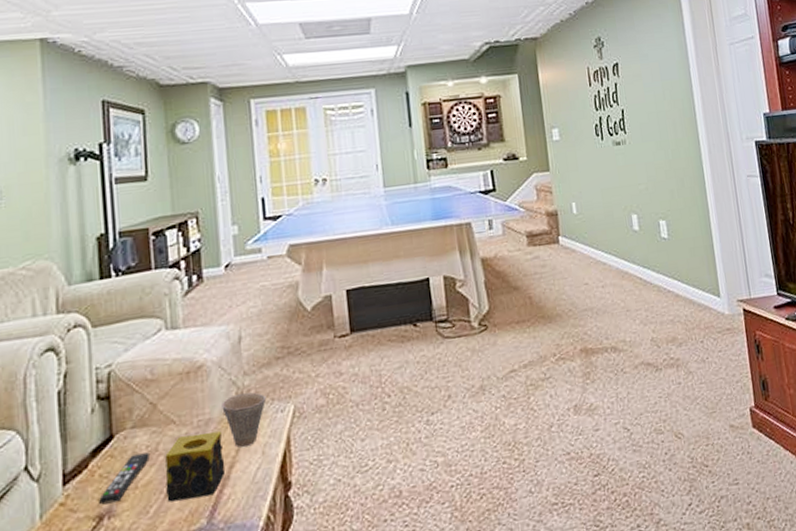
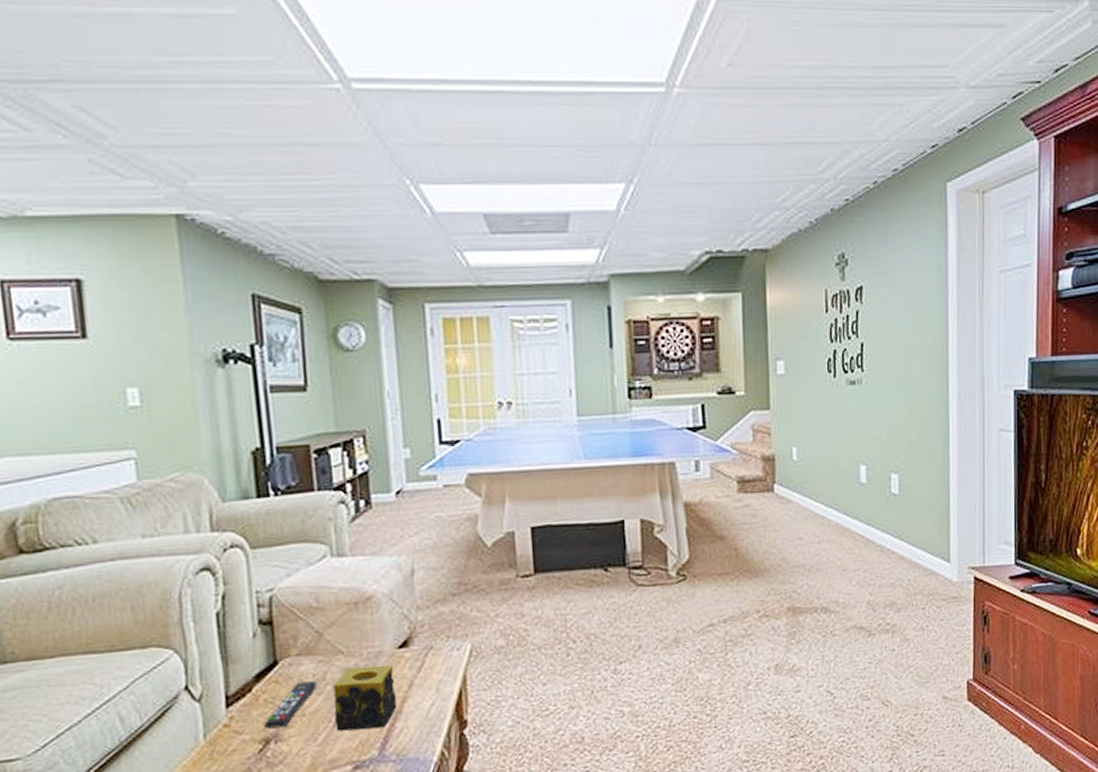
cup: present [222,392,267,448] -> none [393,627,442,683]

